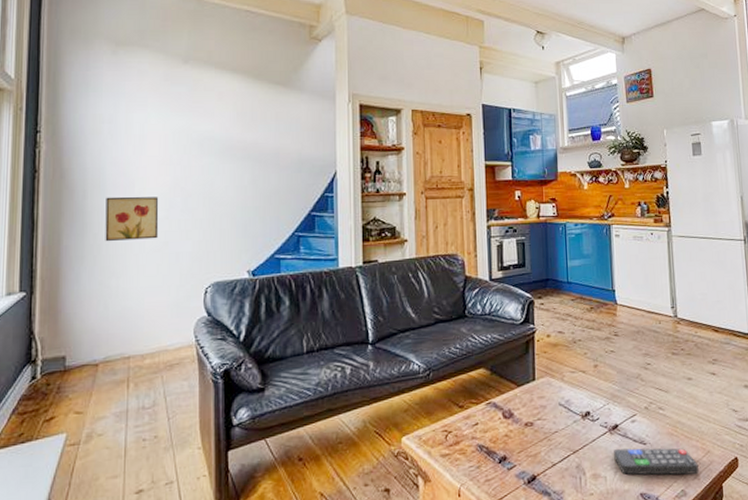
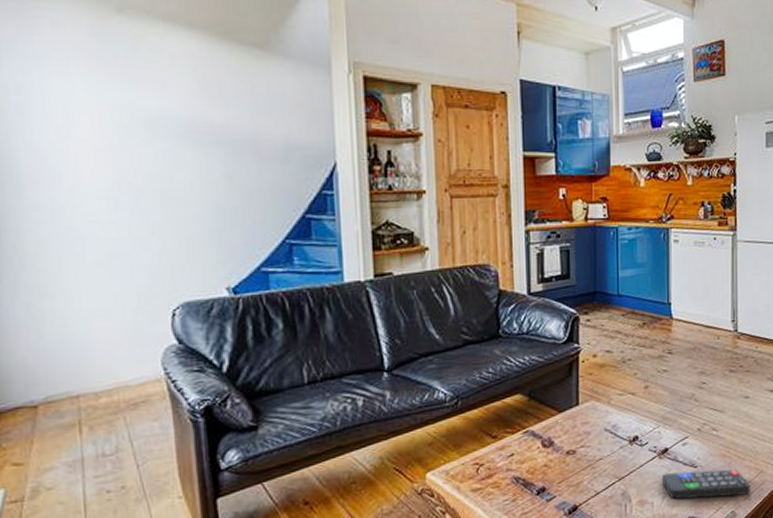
wall art: present [105,196,159,242] -> none [23,194,103,254]

